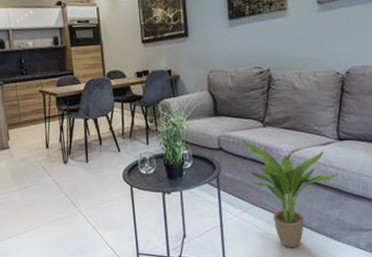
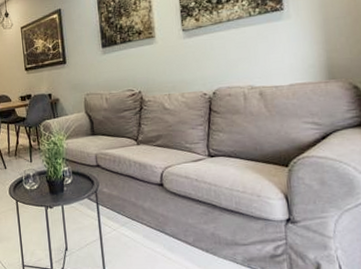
potted plant: present [242,139,338,247] -> none [118,157,211,261]

